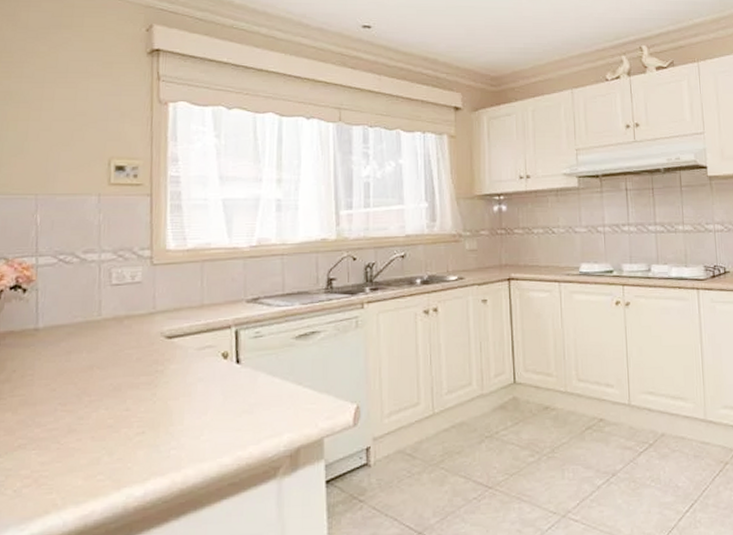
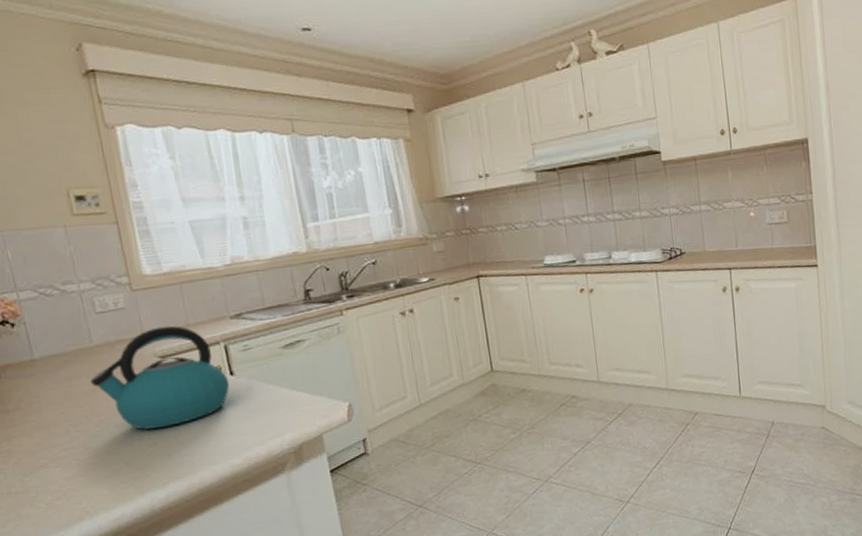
kettle: none [90,304,234,415] -> present [90,326,230,430]

